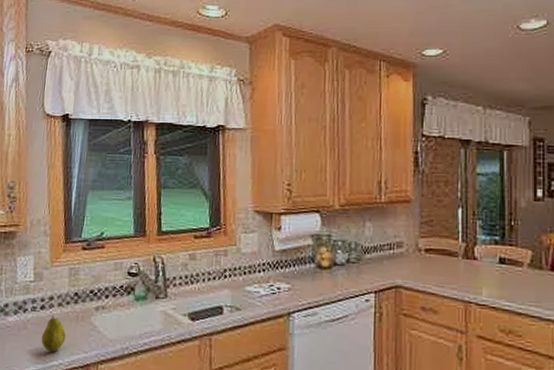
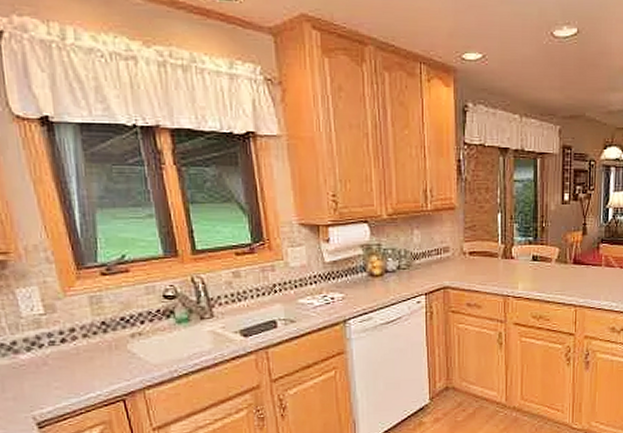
fruit: present [41,316,67,353] -> none [68,348,101,385]

